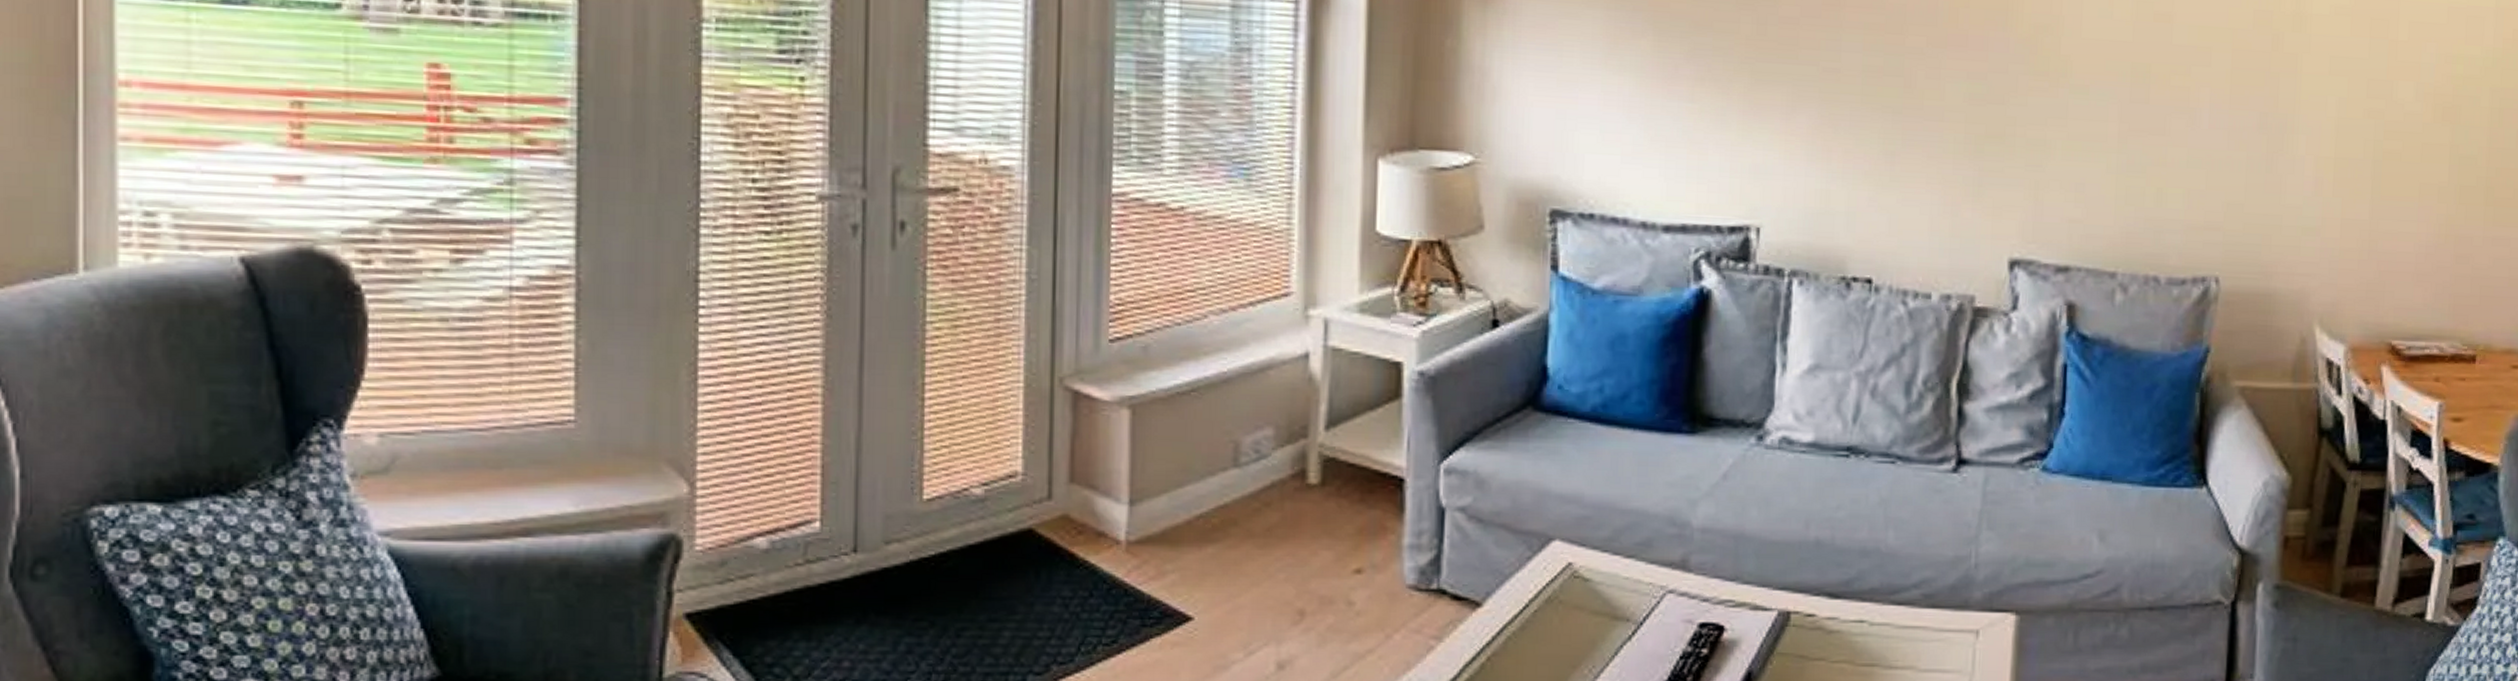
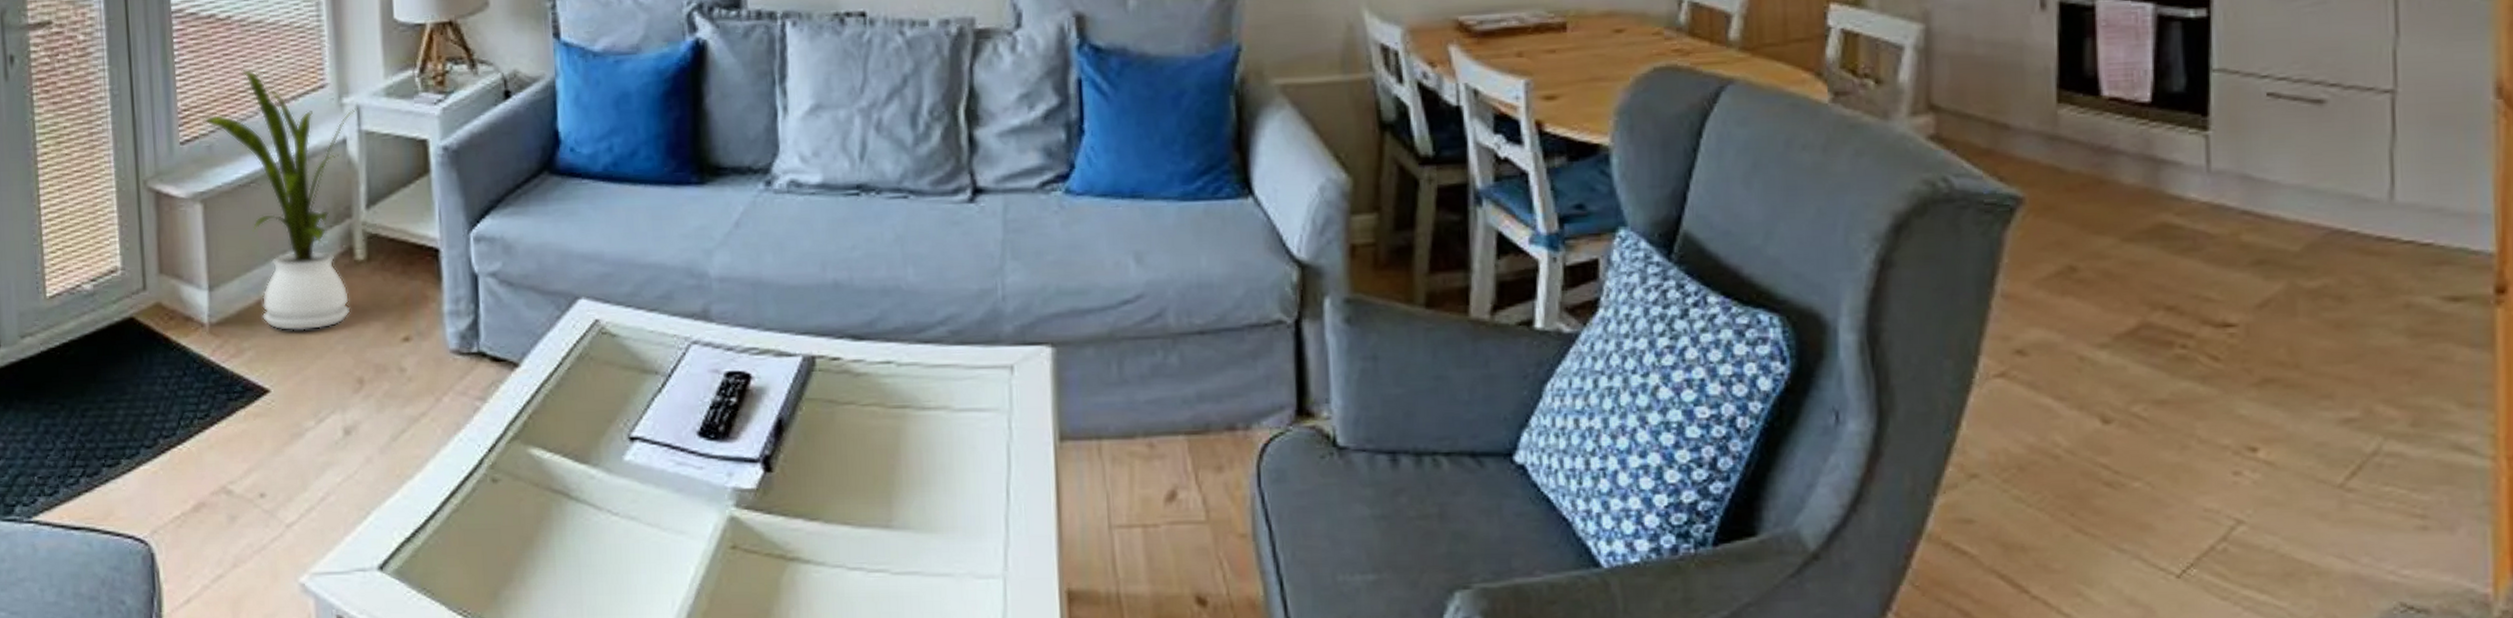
house plant: none [1139,266,1326,556] -> present [202,69,358,331]

